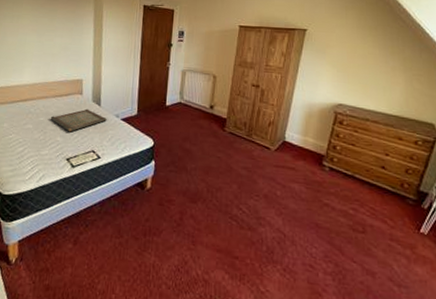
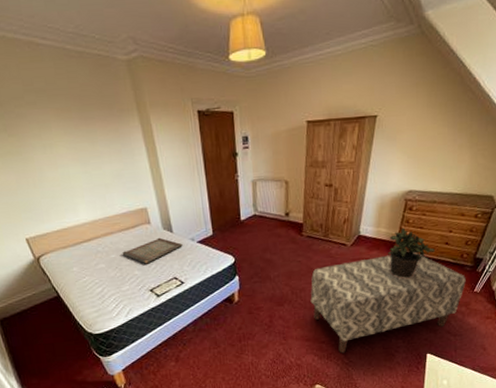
bench: none [226,168,409,278] -> present [310,252,466,354]
potted plant: none [314,141,371,199] -> present [387,227,436,278]

